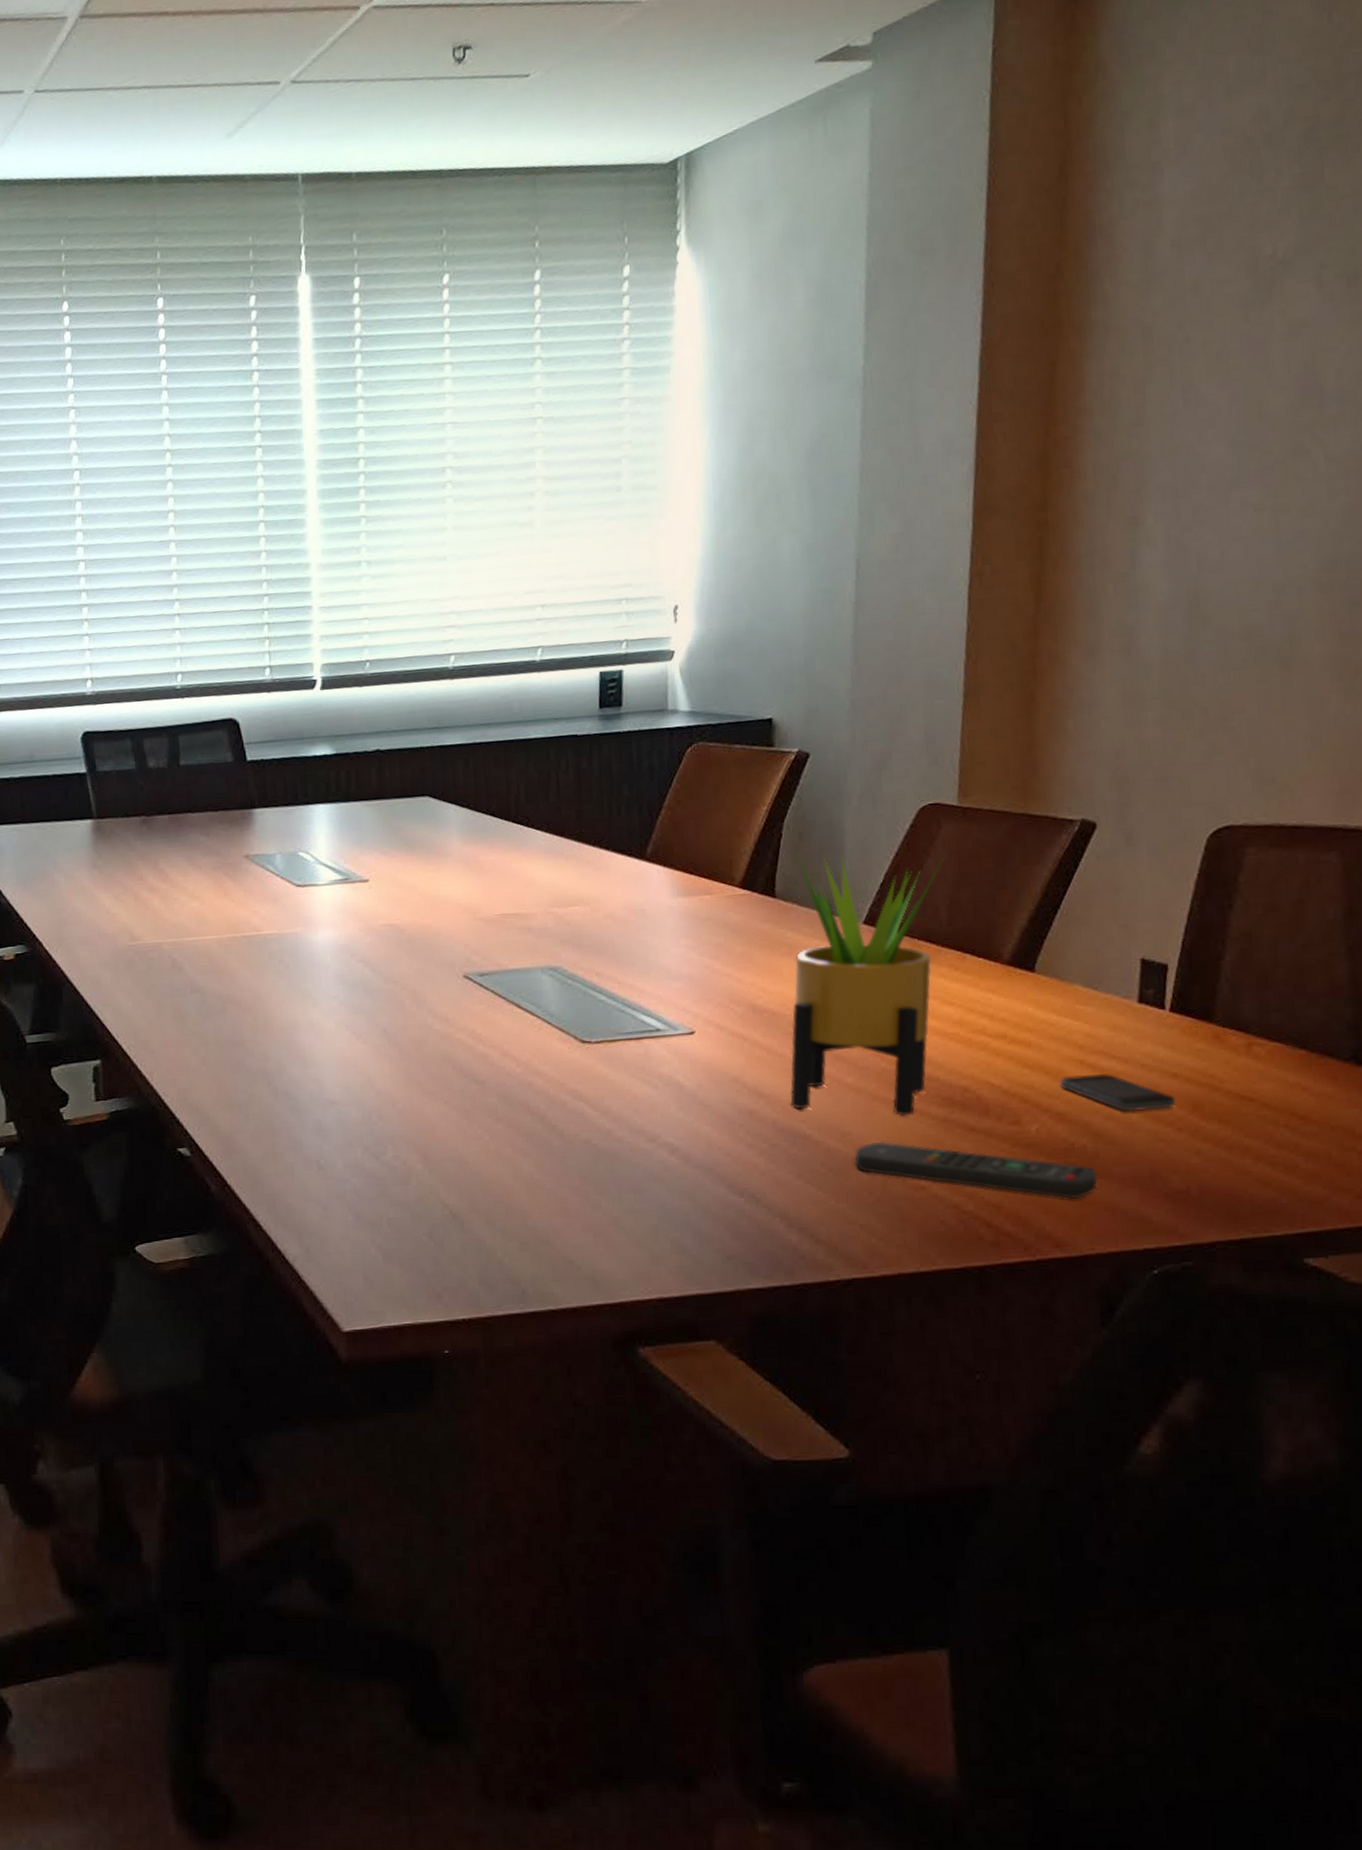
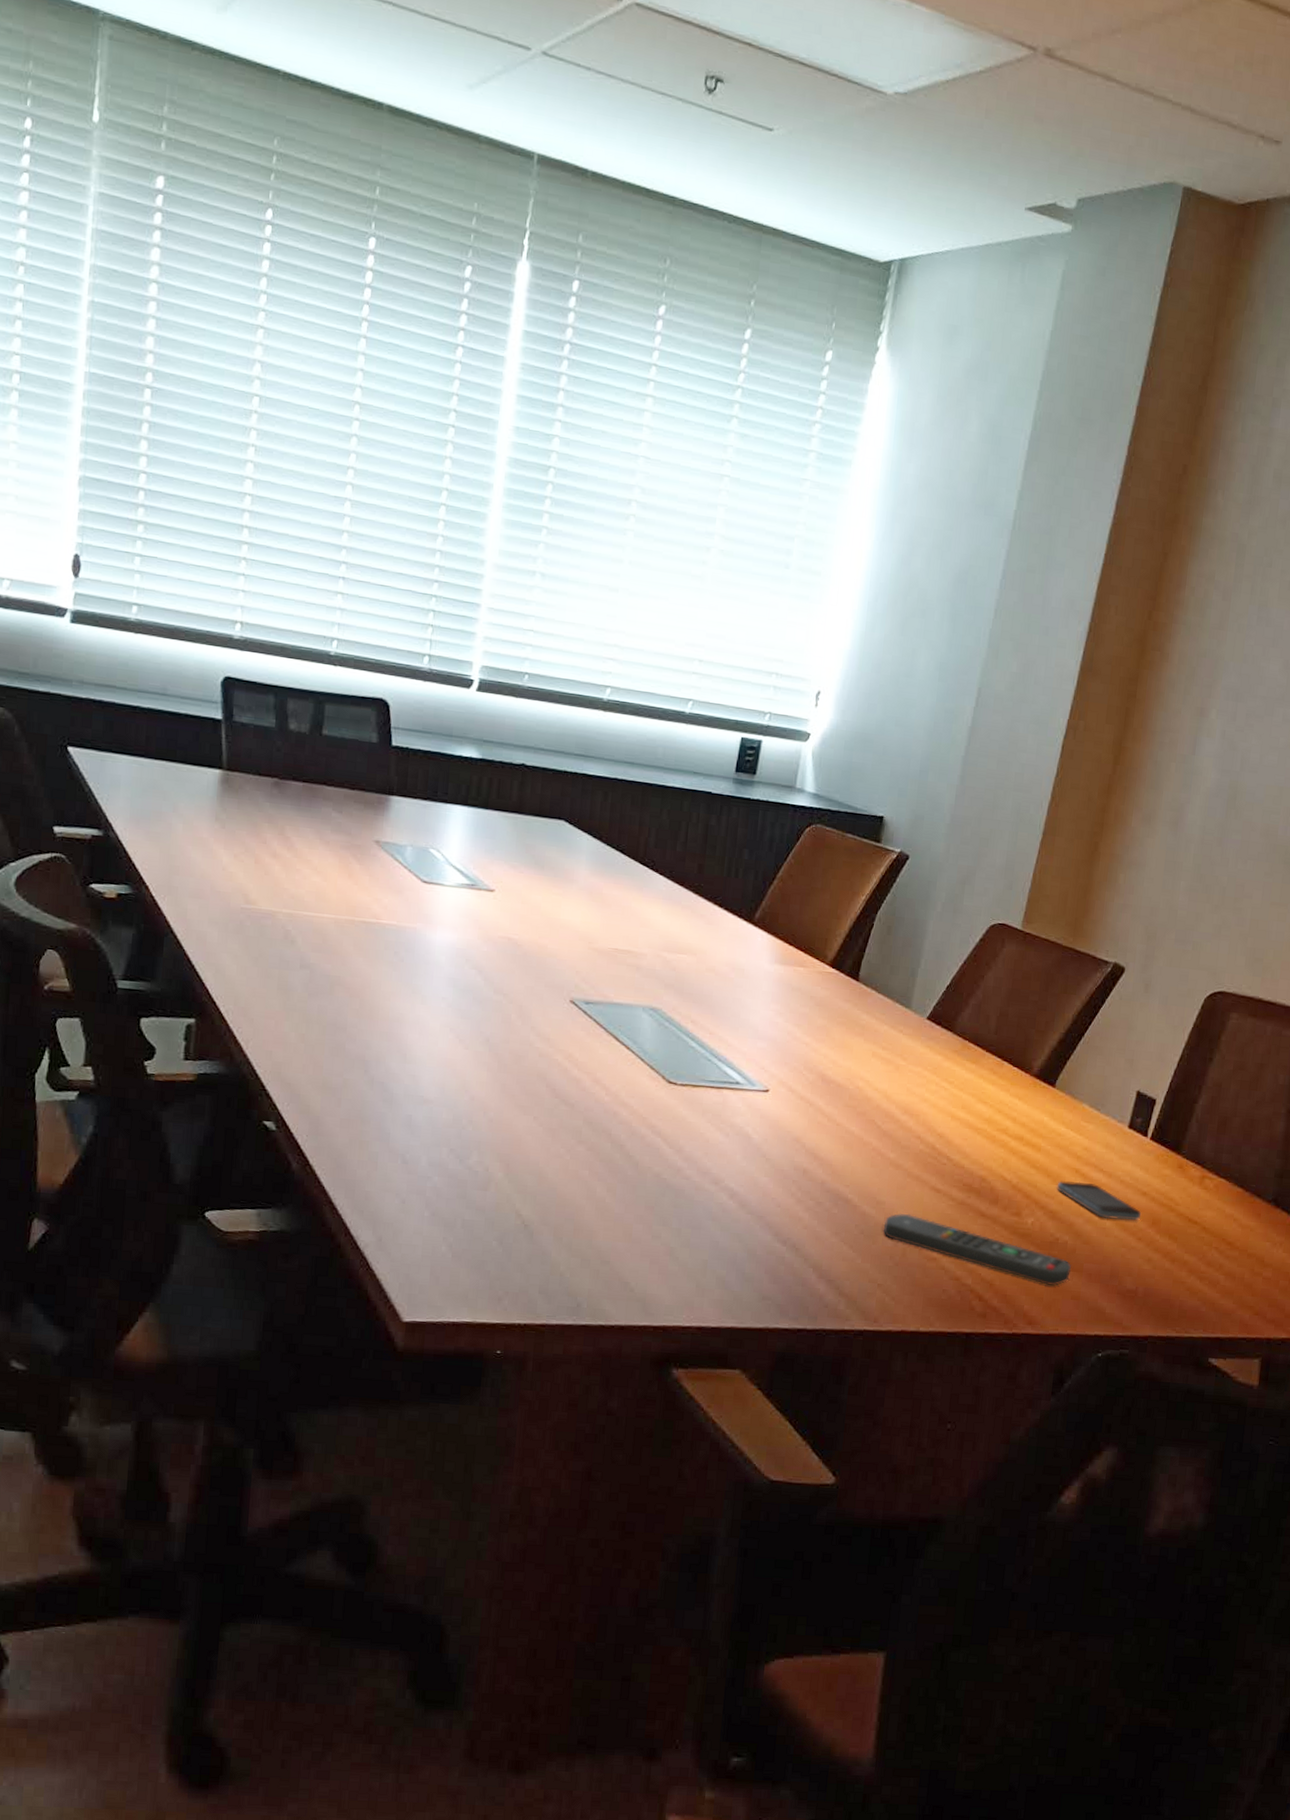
potted plant: present [790,849,946,1116] -> none [839,941,1004,1194]

